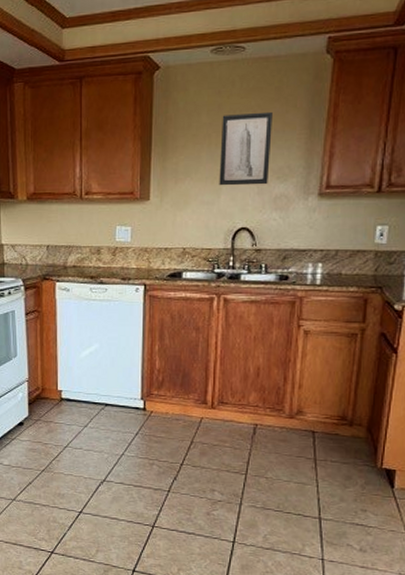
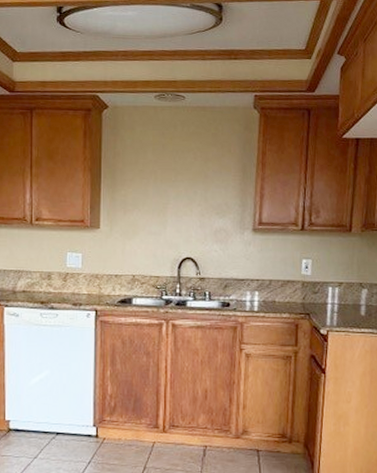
wall art: present [219,111,273,186] -> none [165,154,211,219]

